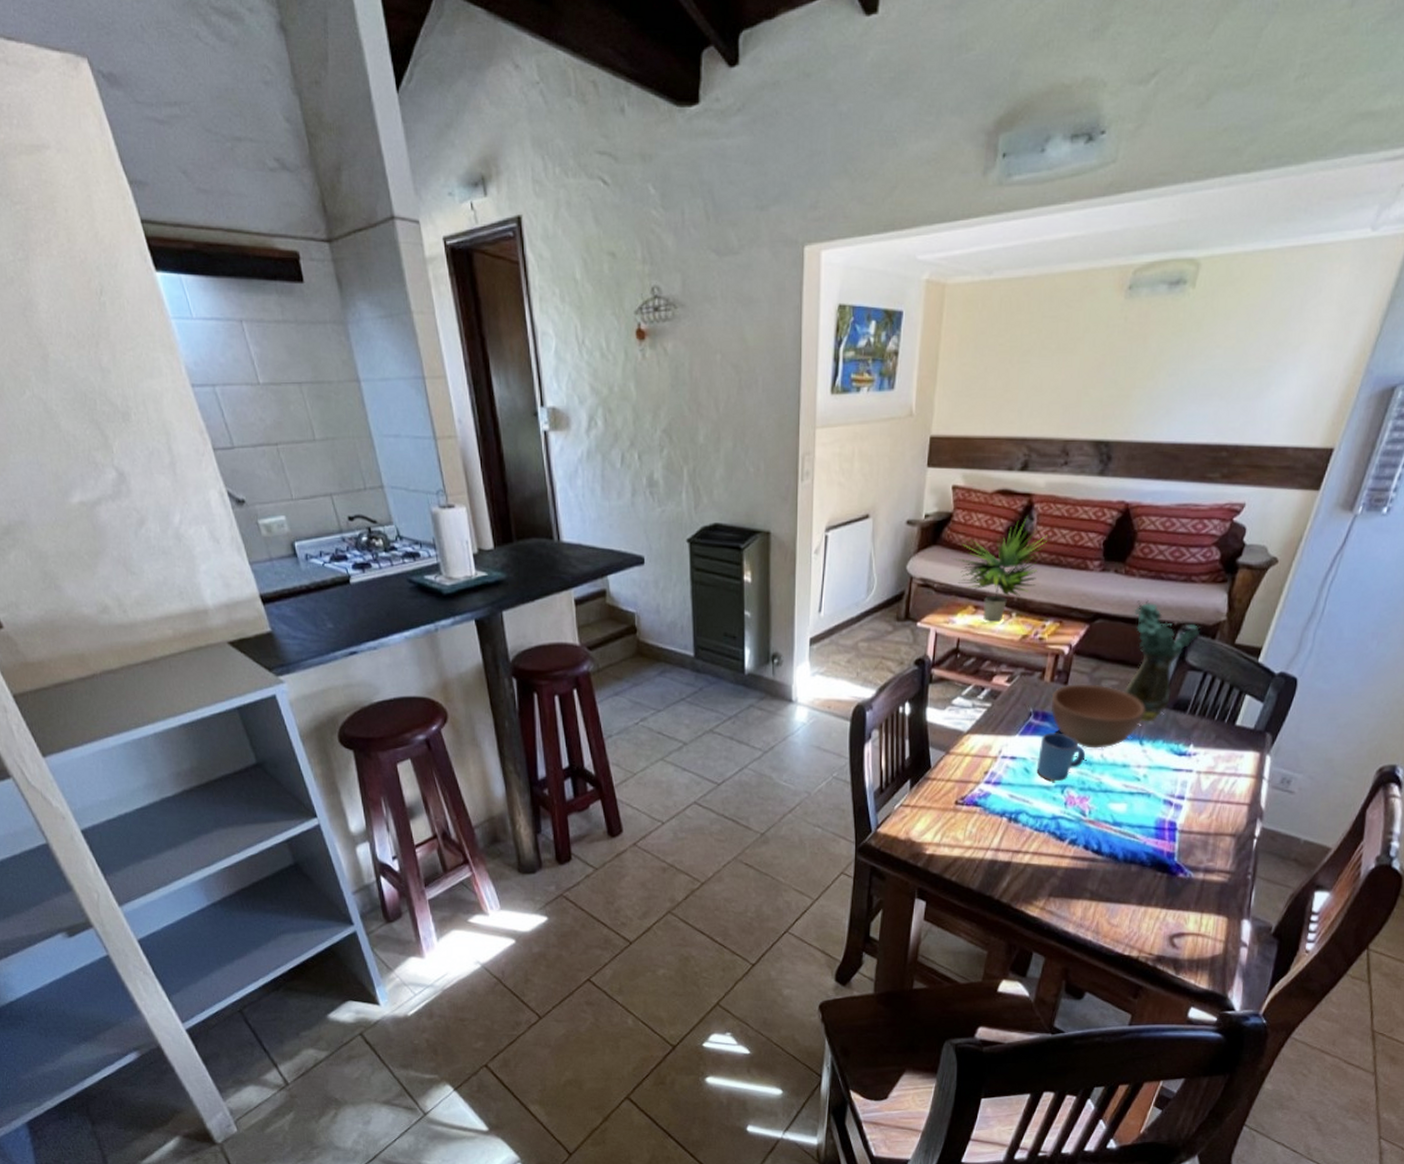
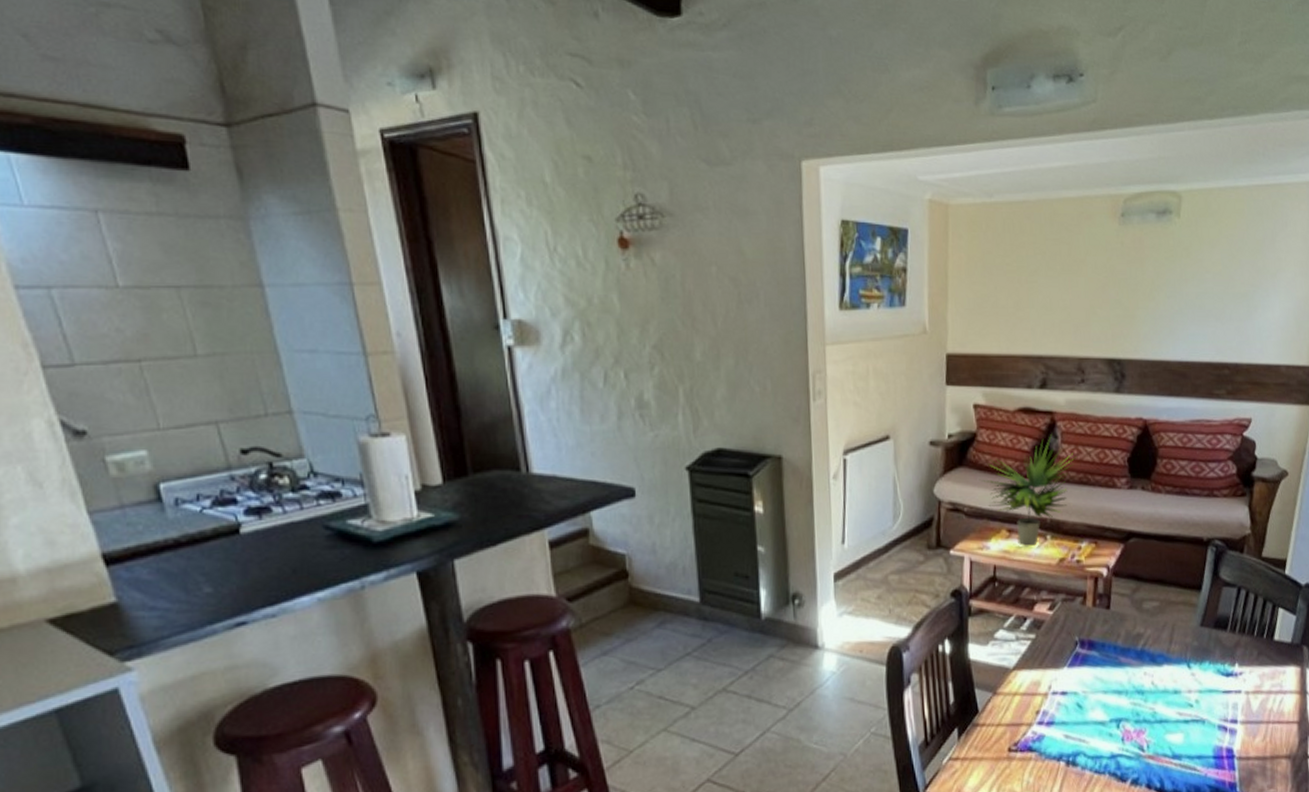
mug: present [1036,733,1086,782] -> none [1089,661,1137,715]
bowl: present [1051,684,1145,749] -> none [1095,606,1189,676]
vase: present [1124,599,1201,721] -> none [1165,515,1229,643]

